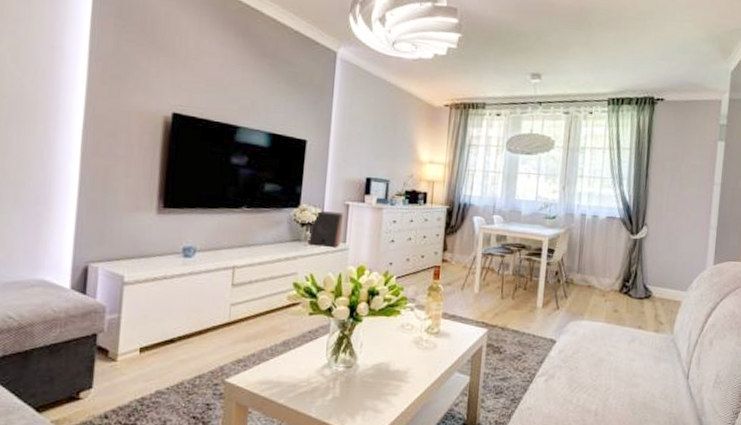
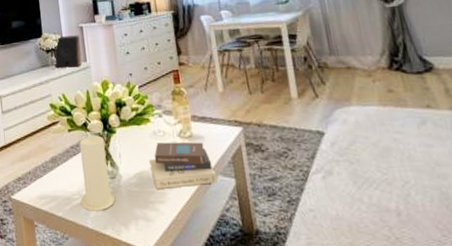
candle: none [308,321,348,400] -> present [80,134,116,211]
books: none [390,336,454,382] -> present [149,142,217,189]

